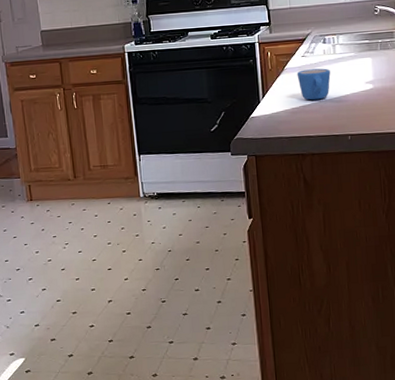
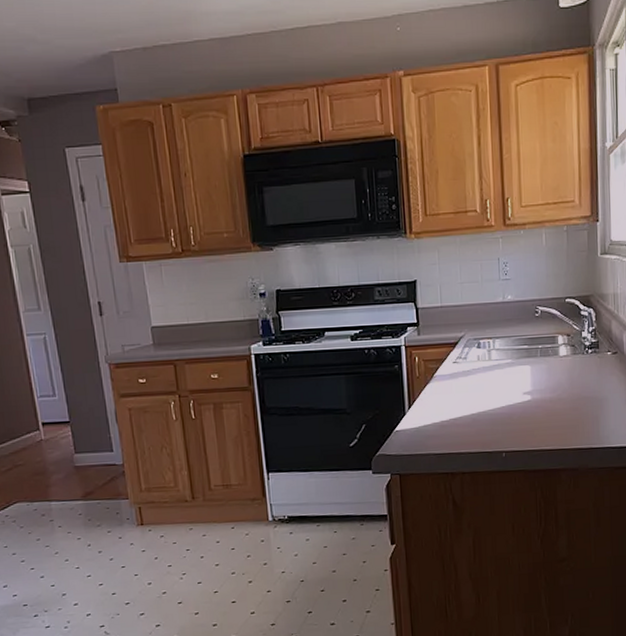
mug: present [297,68,331,101] -> none [447,376,485,413]

